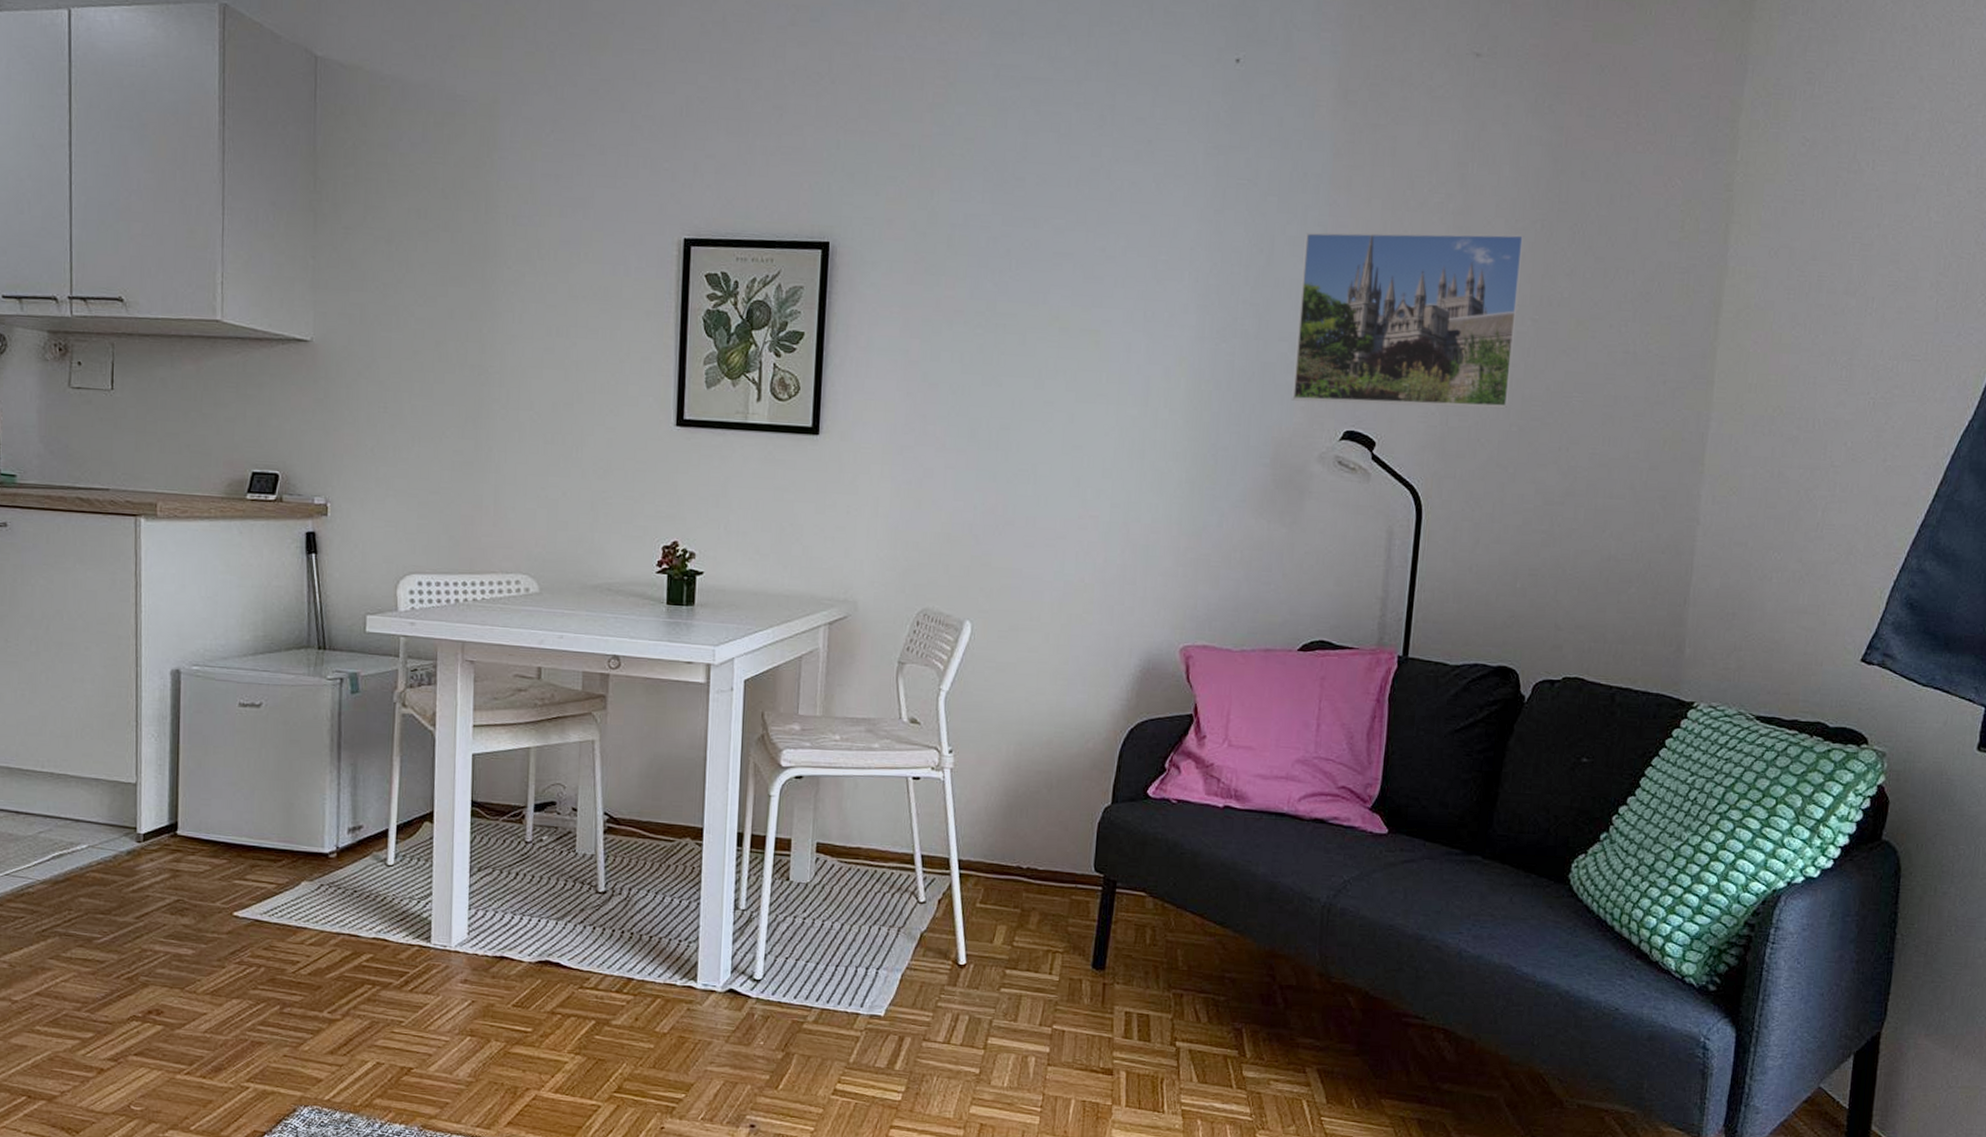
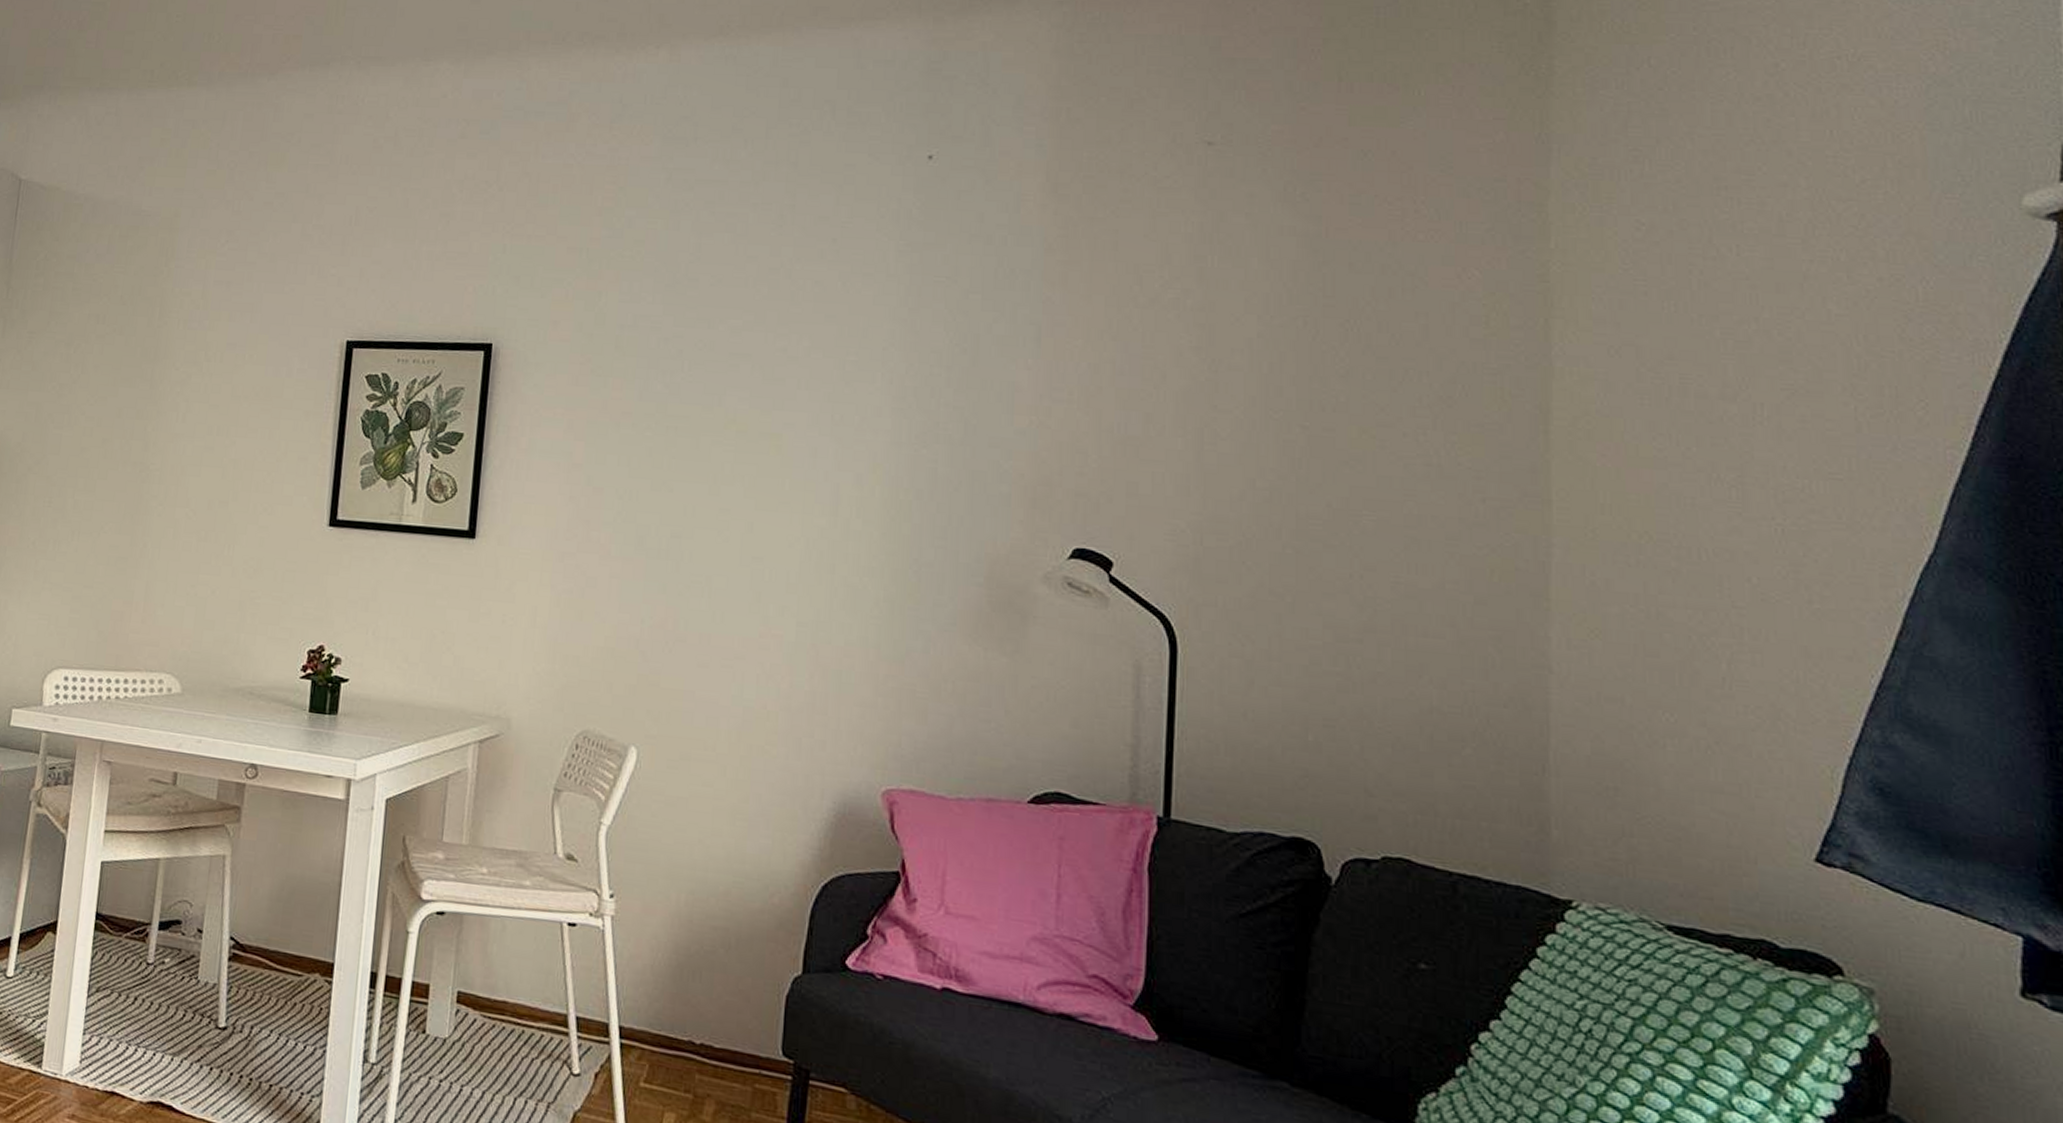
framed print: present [1291,232,1524,409] -> none [1006,331,1283,528]

